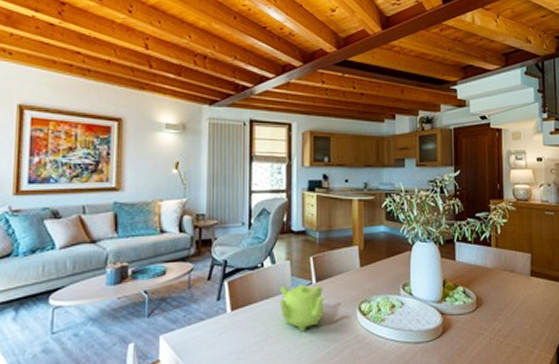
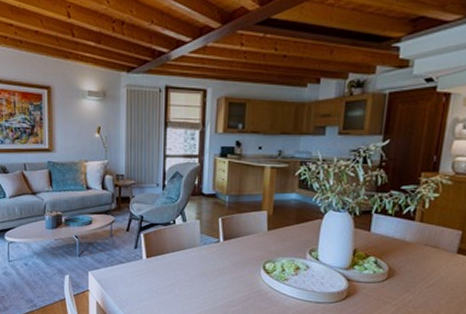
teapot: present [278,284,326,332] -> none [188,241,232,282]

